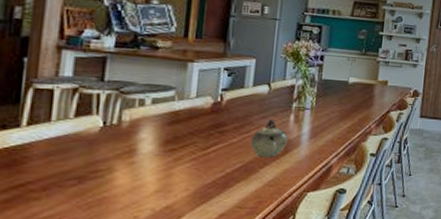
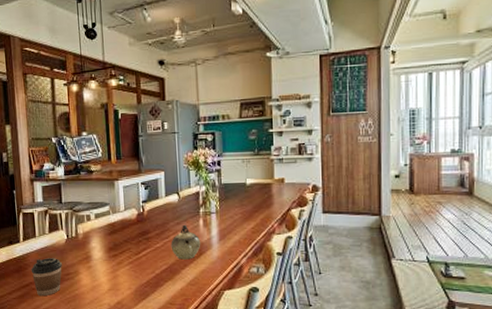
coffee cup: none [32,148,88,201] -> present [31,257,62,297]

